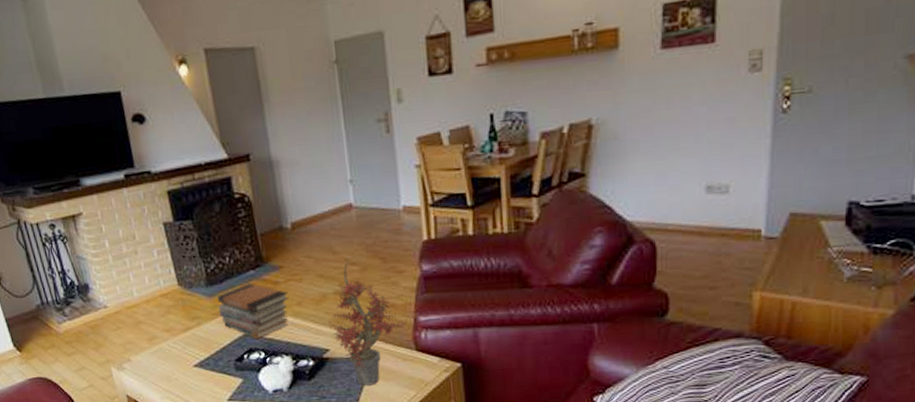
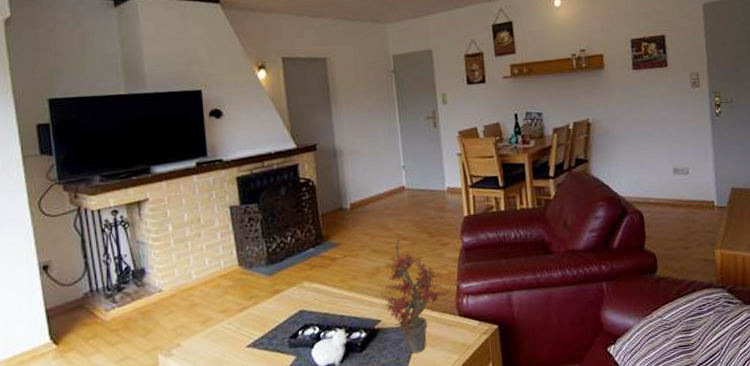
book stack: present [217,283,289,340] -> none [276,260,346,315]

